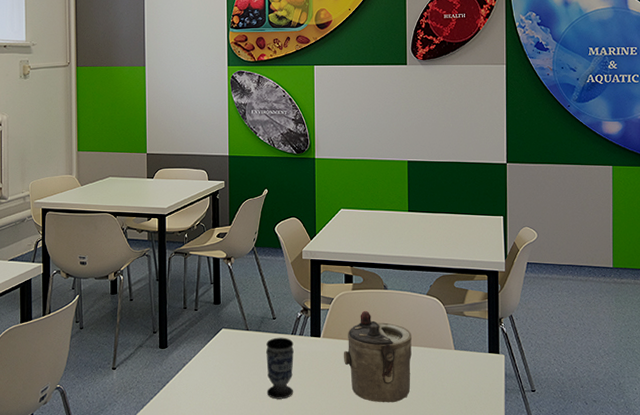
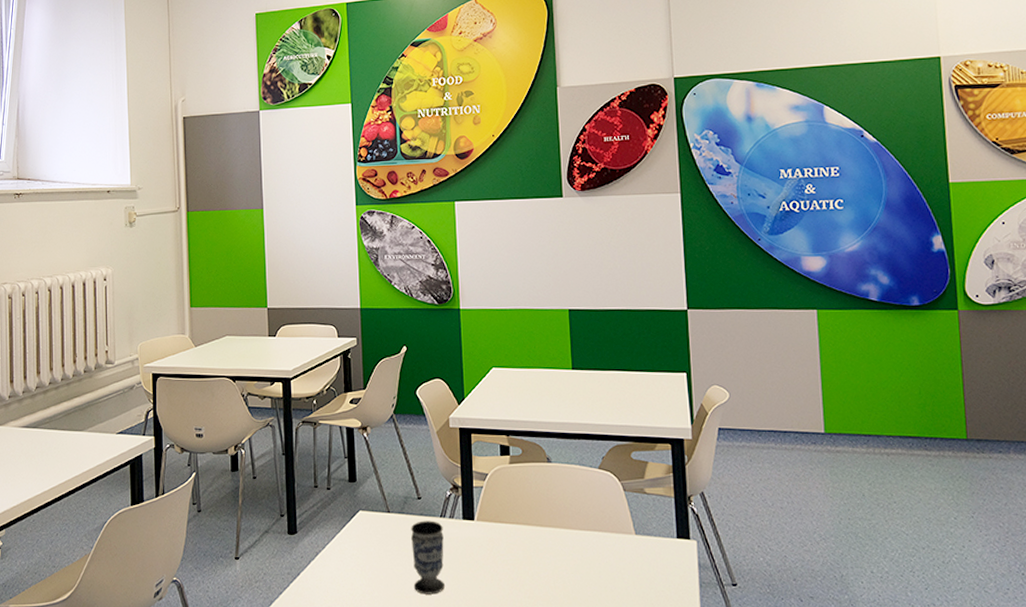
teapot: present [343,310,412,403] -> none [502,488,584,599]

